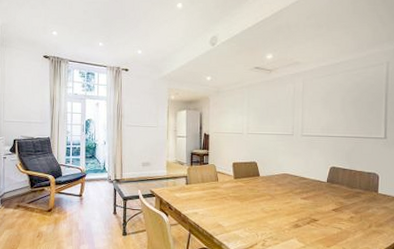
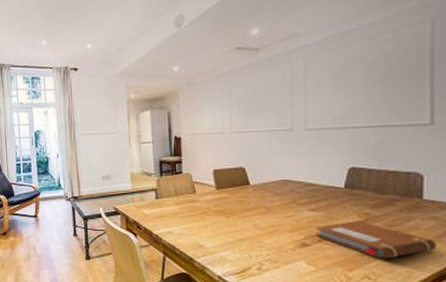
notebook: none [305,208,386,238] -> present [315,221,437,260]

